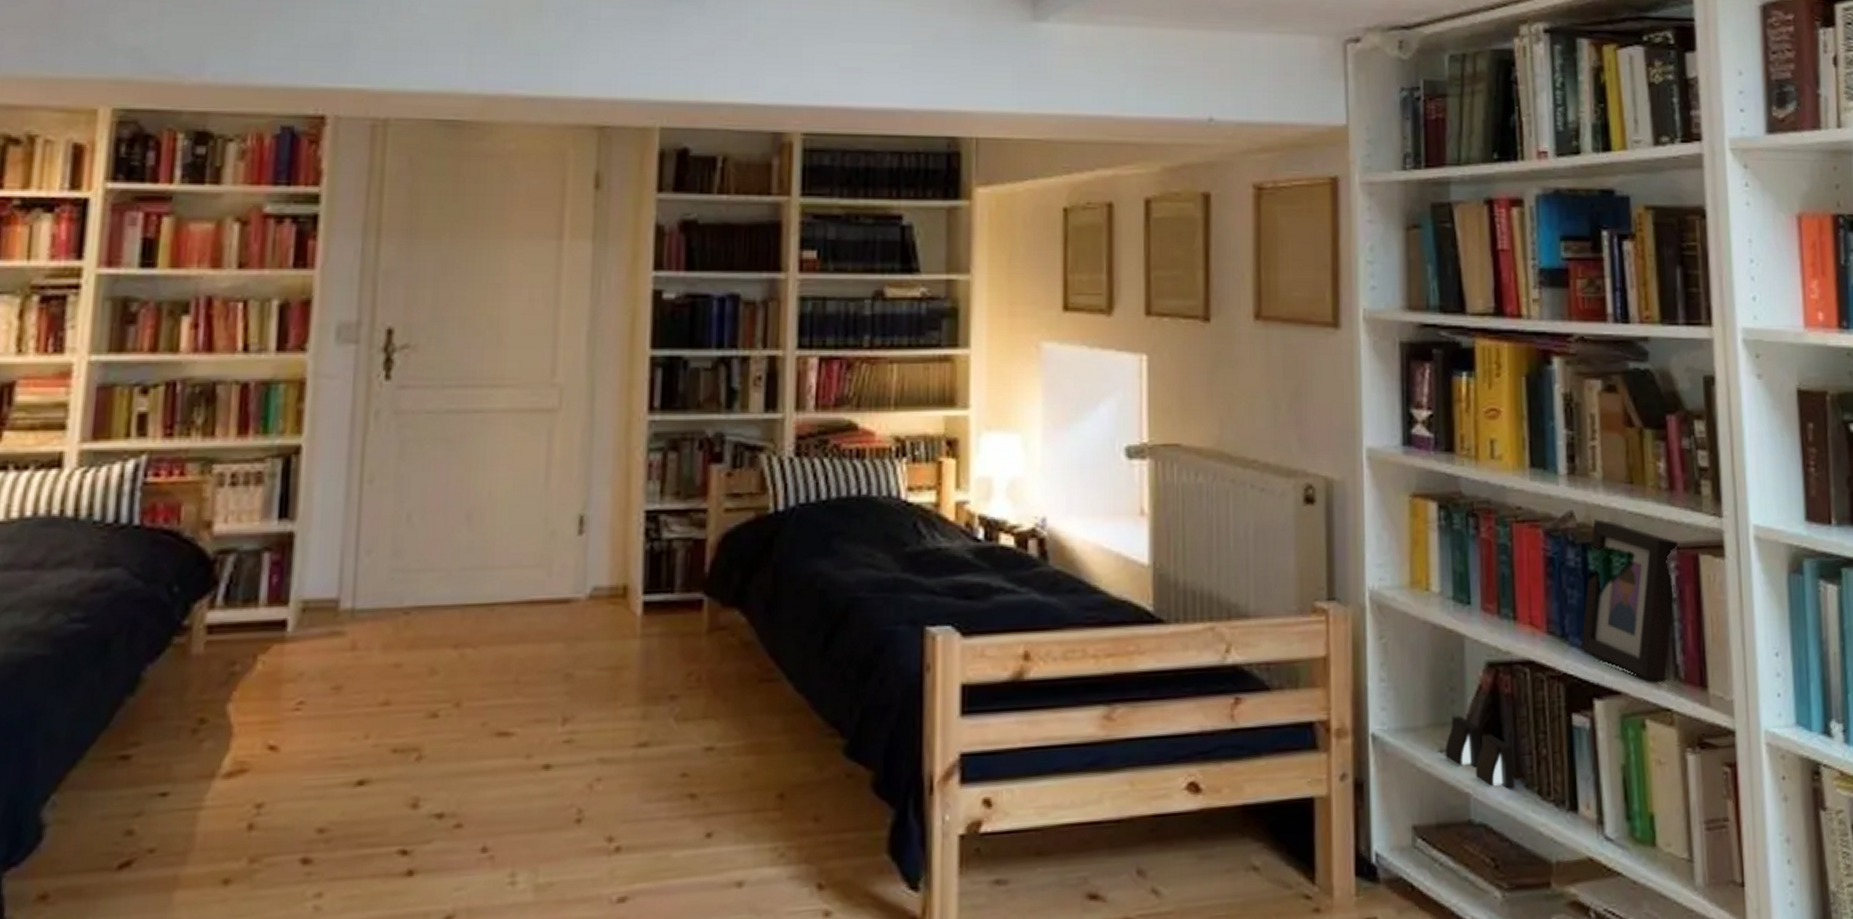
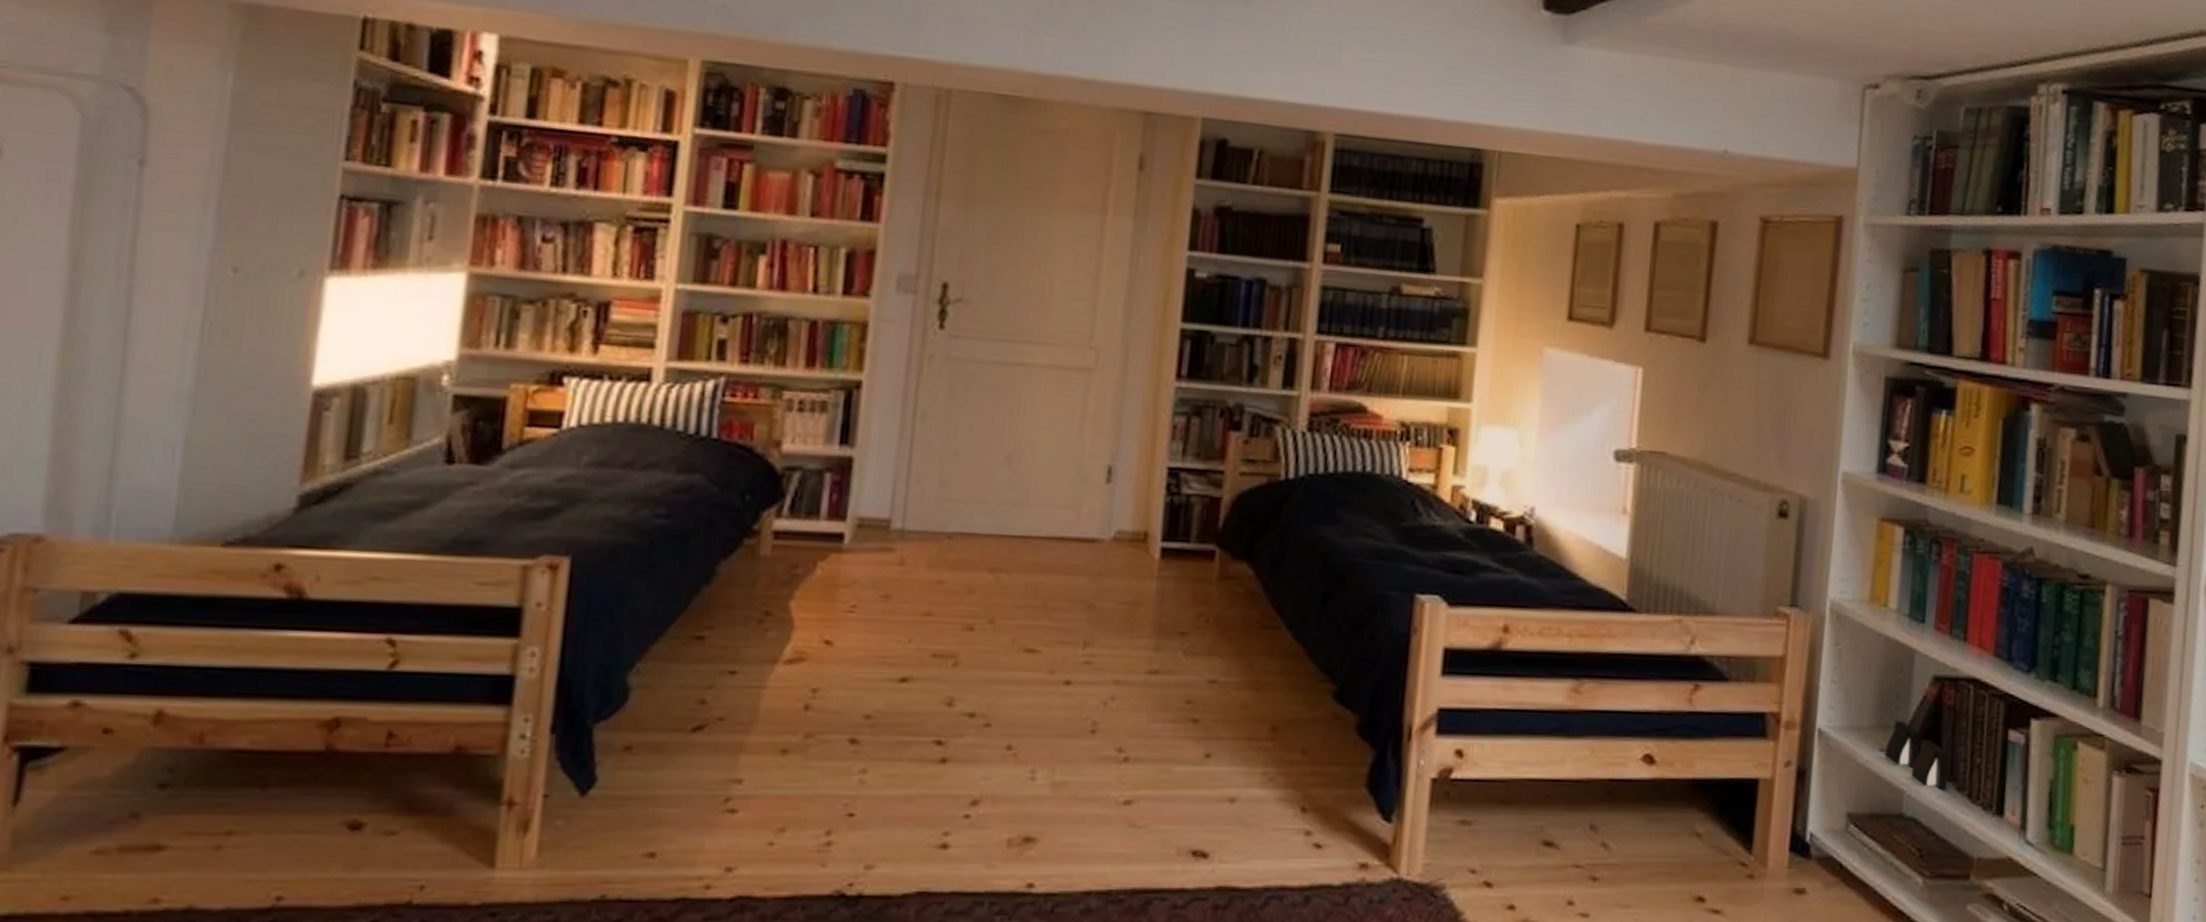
picture frame: present [1580,519,1679,681] -> none [2024,557,2131,709]

